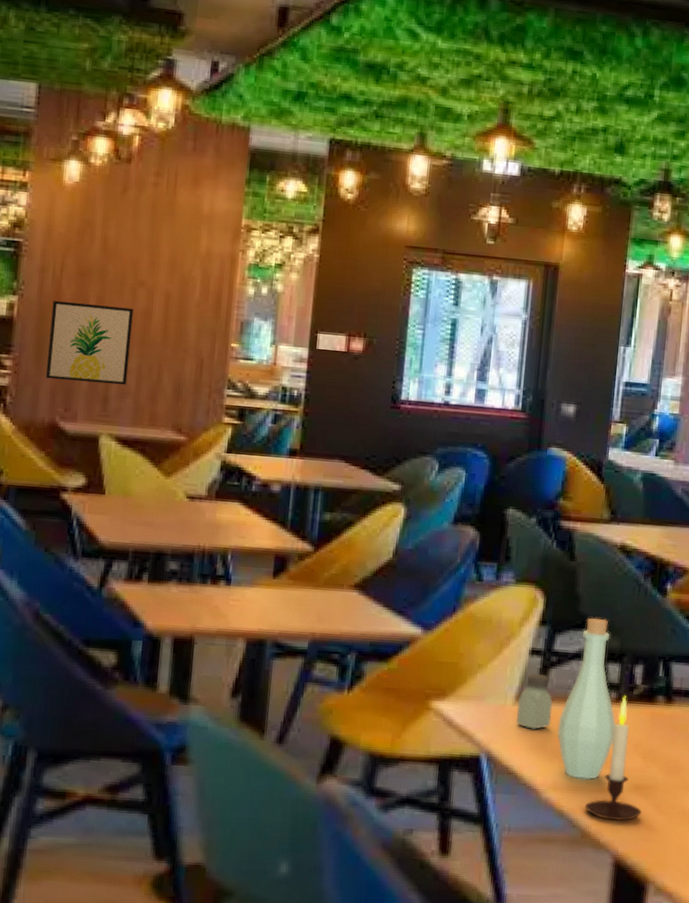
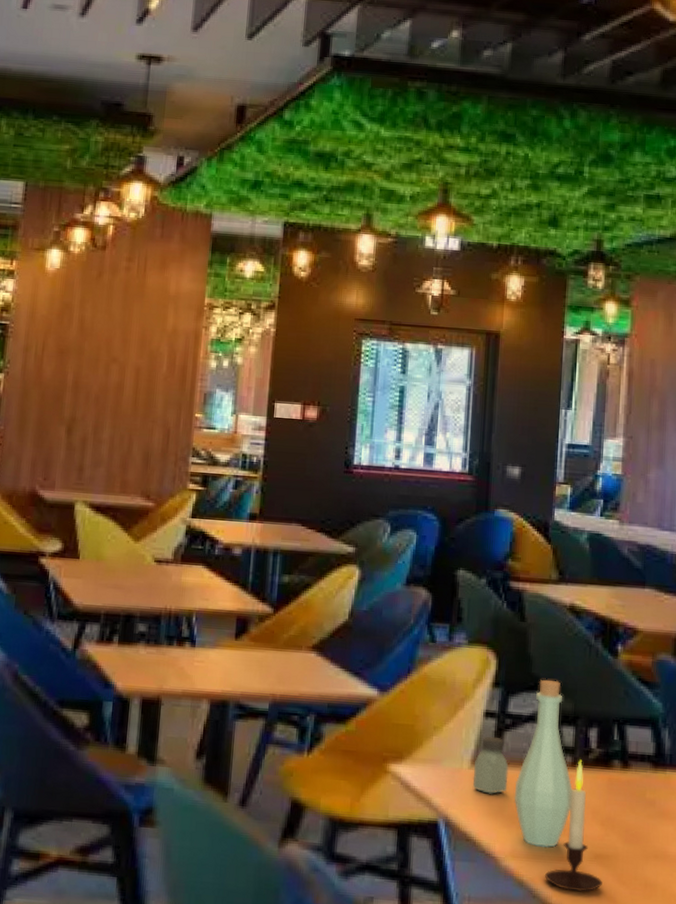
wall art: present [45,300,134,385] -> none [27,377,107,455]

